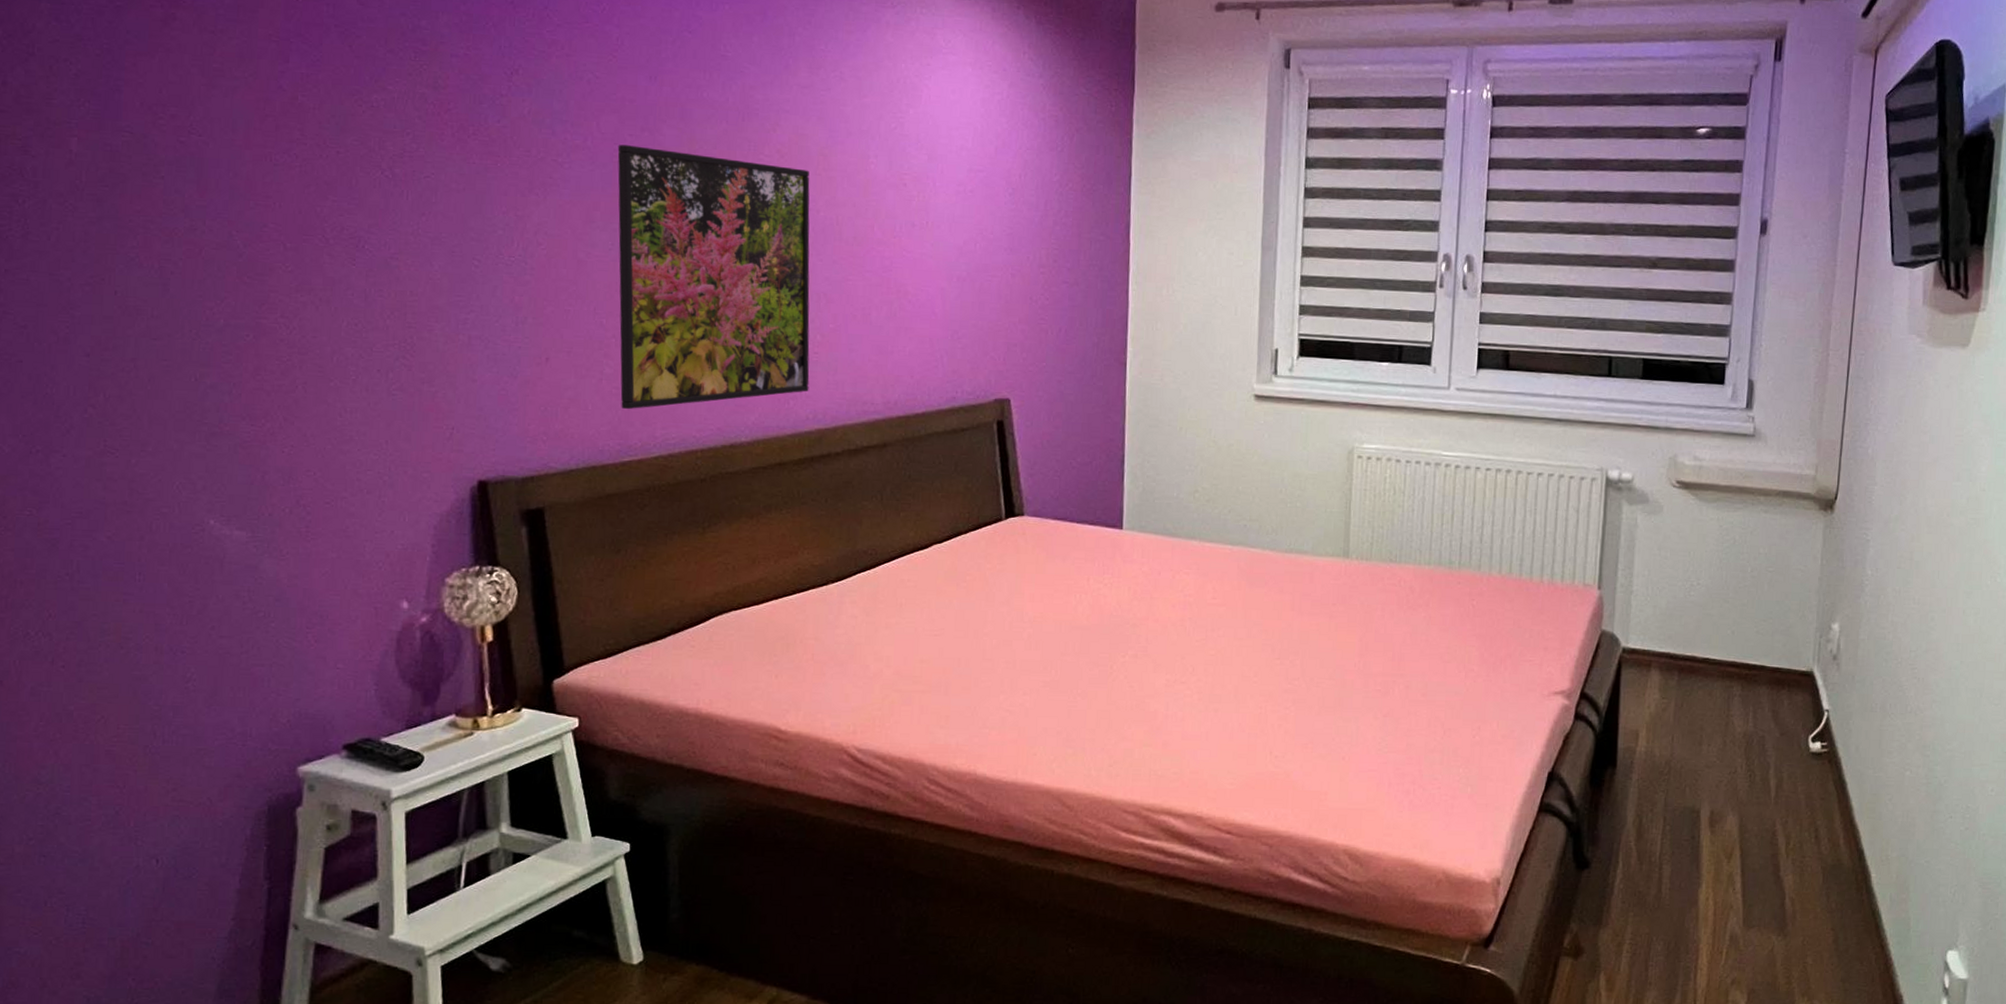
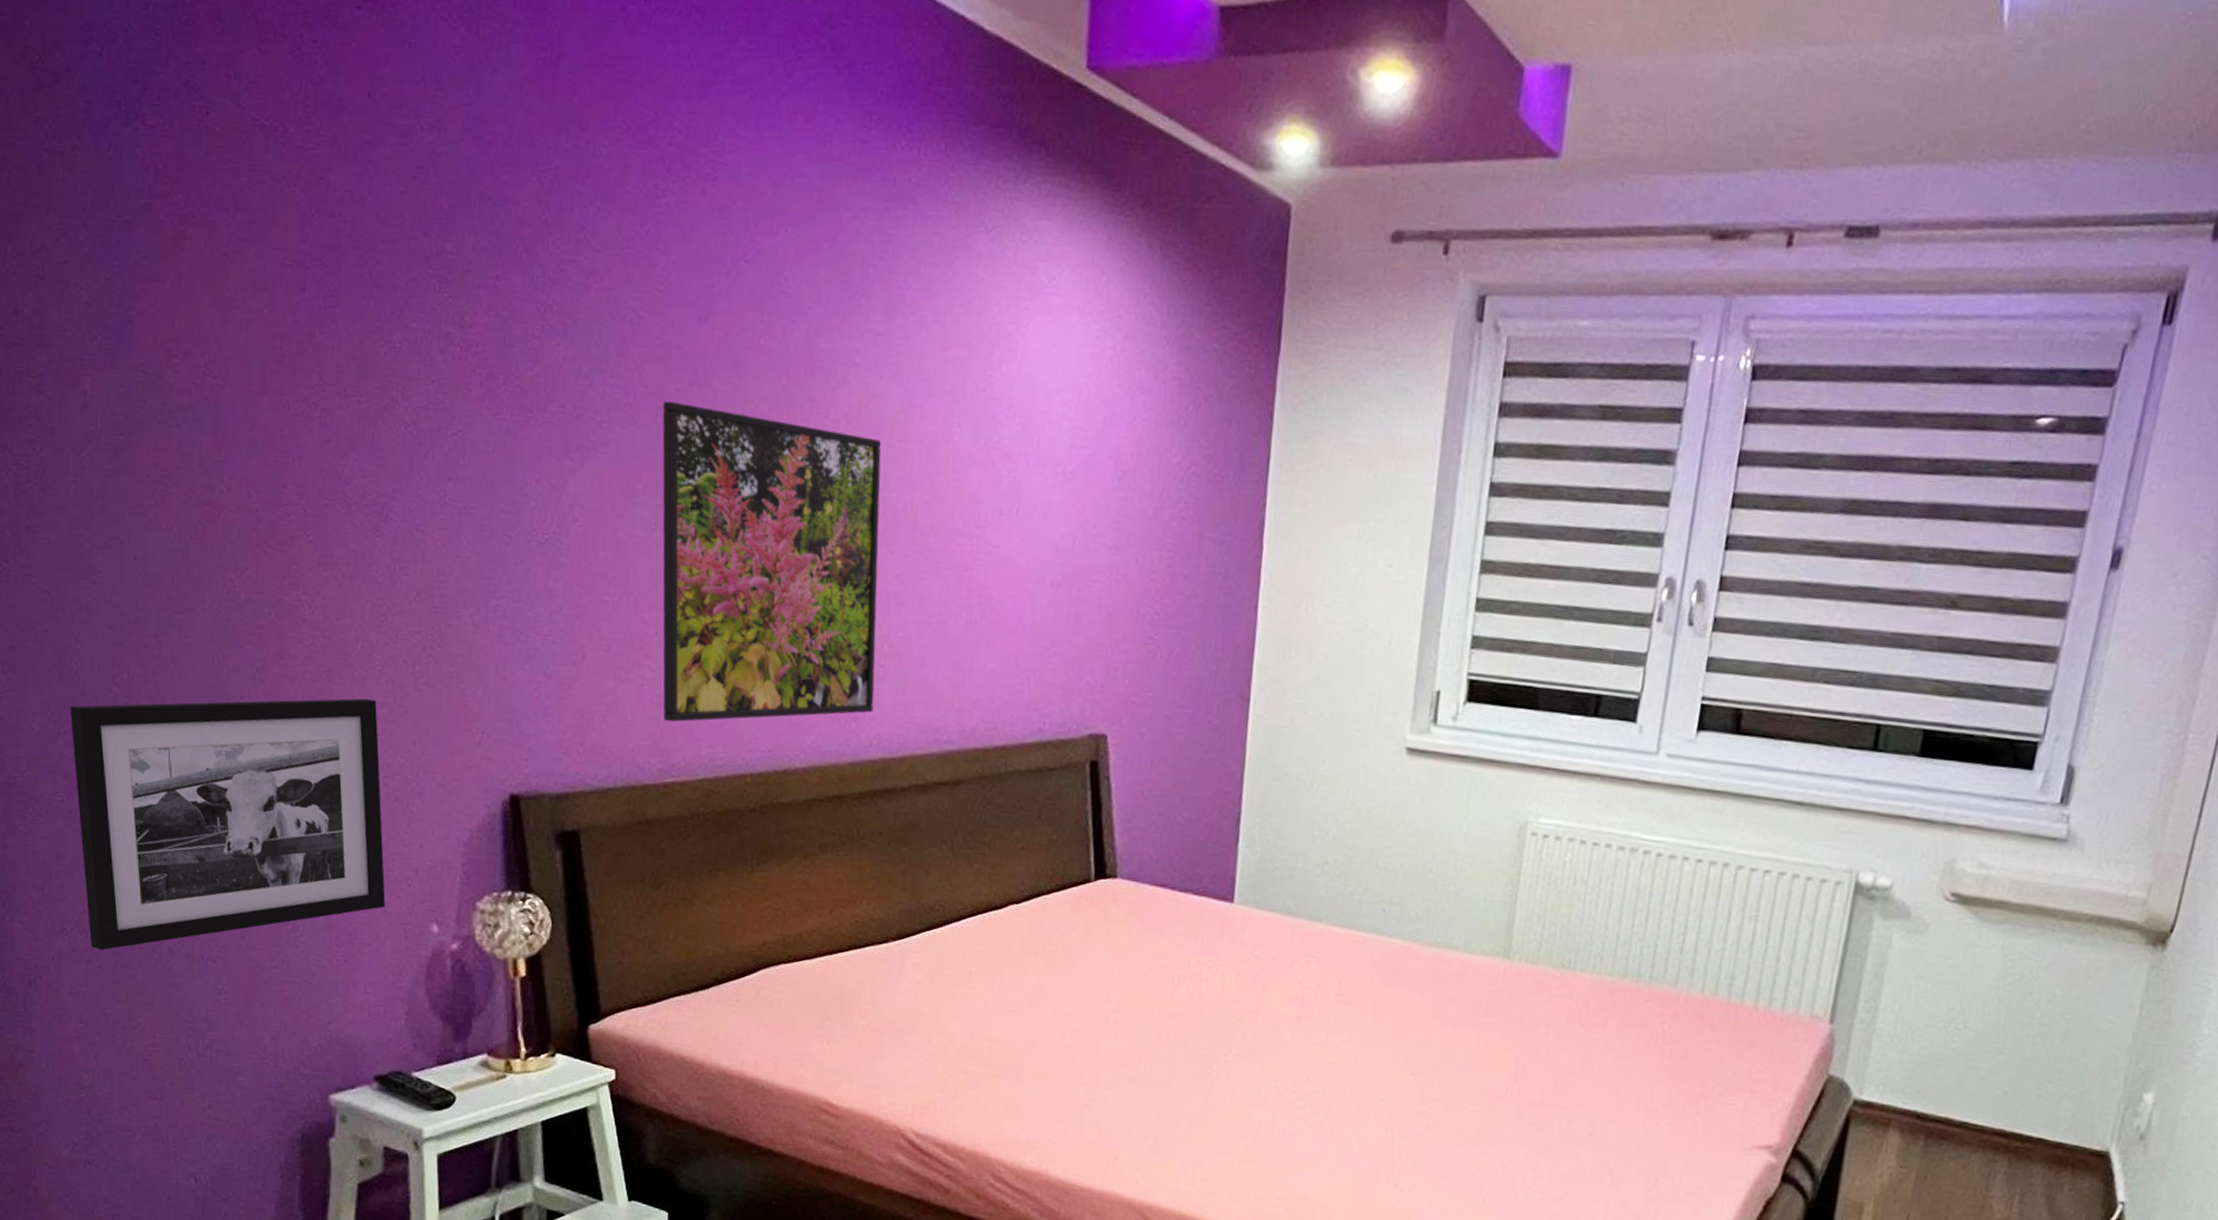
picture frame: none [43,405,357,651] -> present [70,698,386,951]

